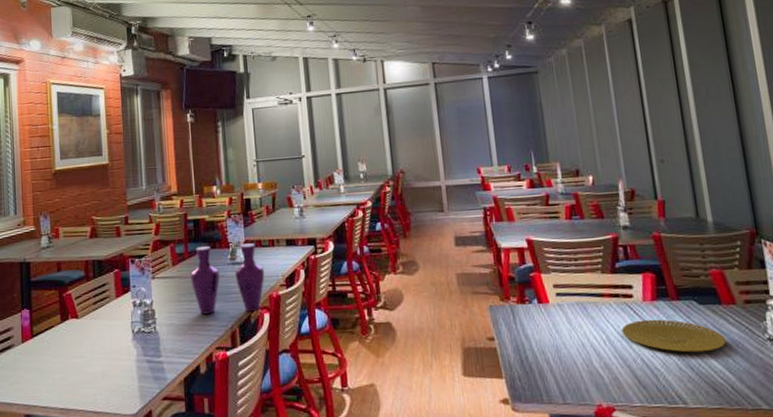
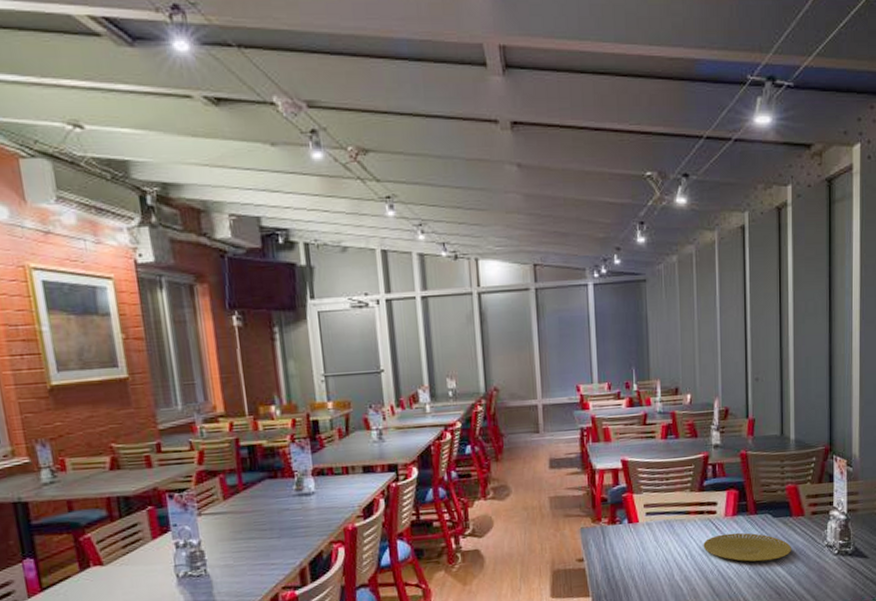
vase: present [190,243,265,315] -> none [247,471,339,553]

